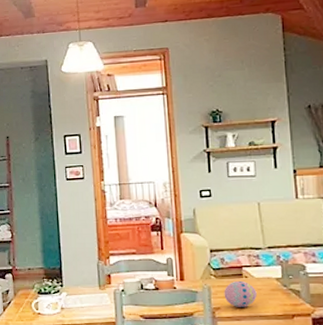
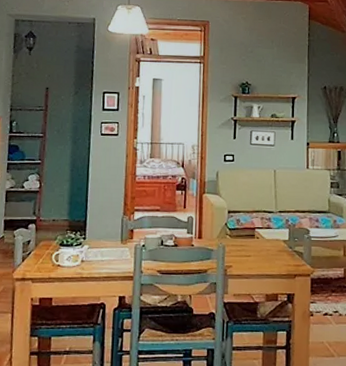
decorative egg: present [224,280,257,307] -> none [236,241,266,266]

